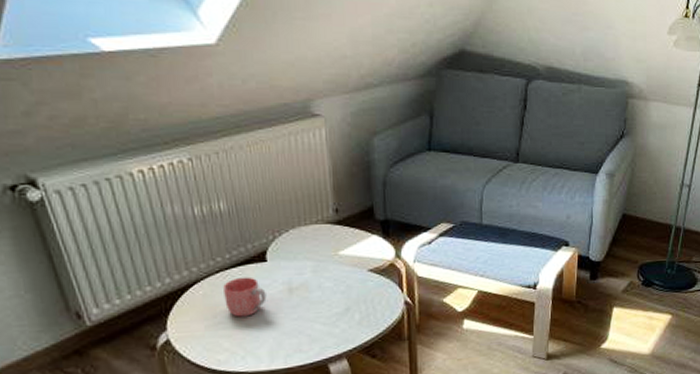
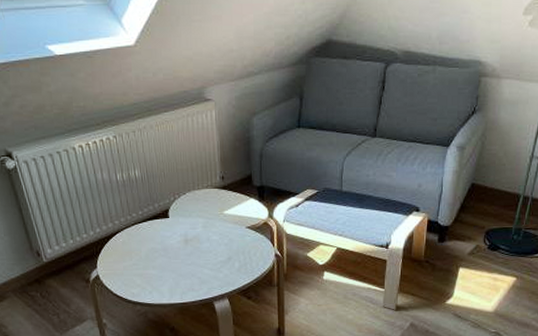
mug: present [223,277,267,317] -> none [137,229,168,261]

